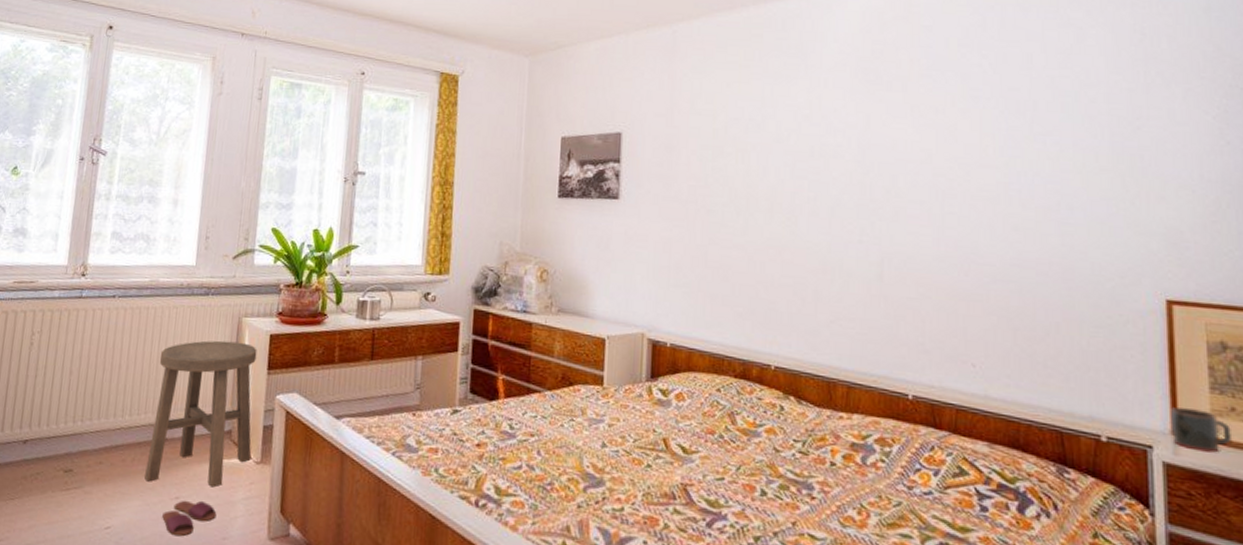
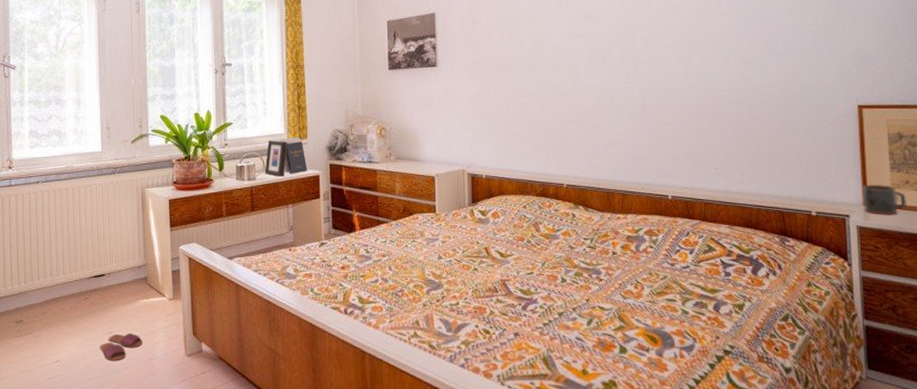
stool: present [144,340,257,488] -> none [82,208,165,323]
picture frame: none [391,272,425,320] -> present [264,141,288,177]
books: none [413,270,446,318] -> present [279,137,308,174]

